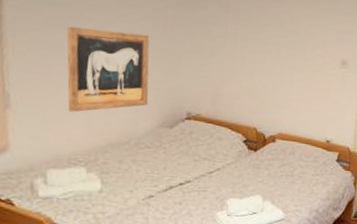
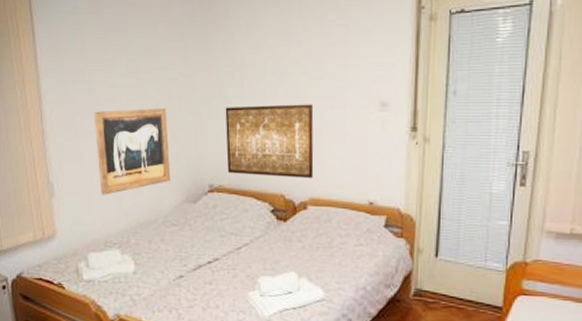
wall art: none [206,44,288,117] -> present [225,104,314,179]

